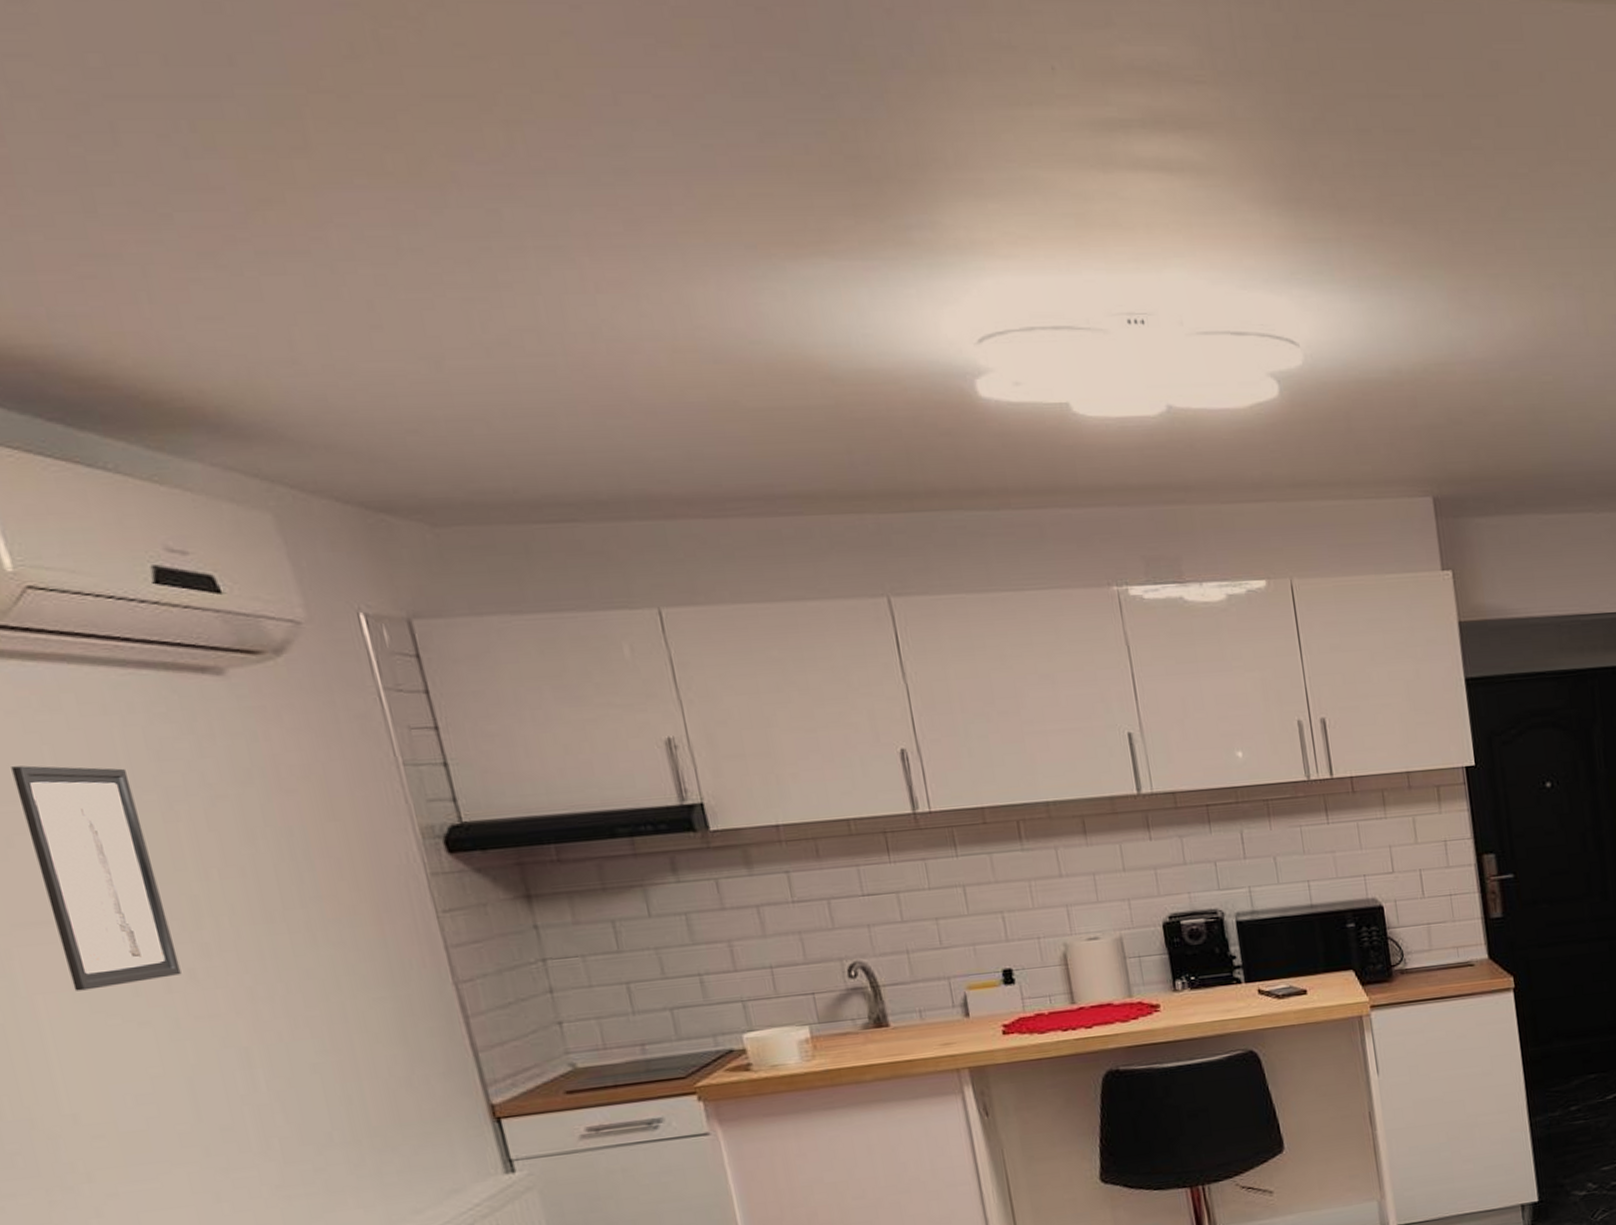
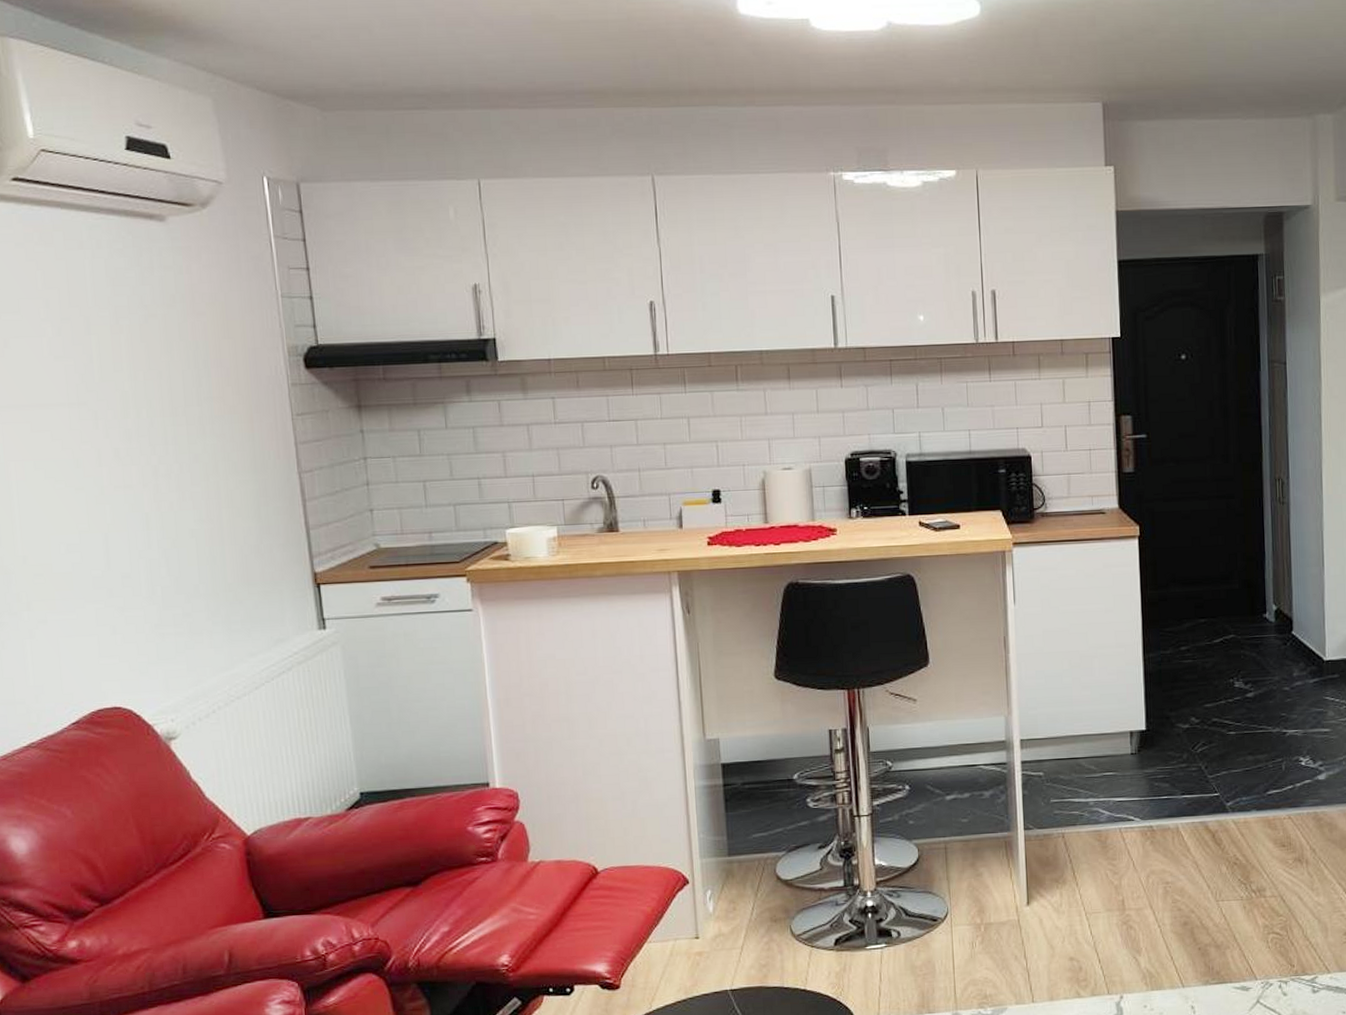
wall art: present [11,765,182,991] -> none [14,285,110,461]

